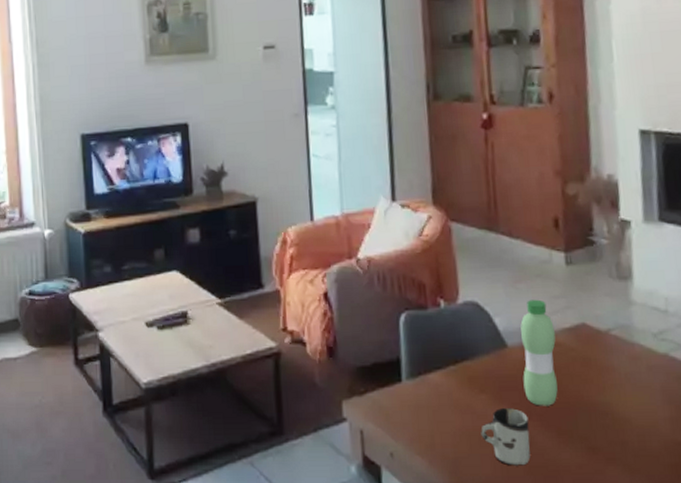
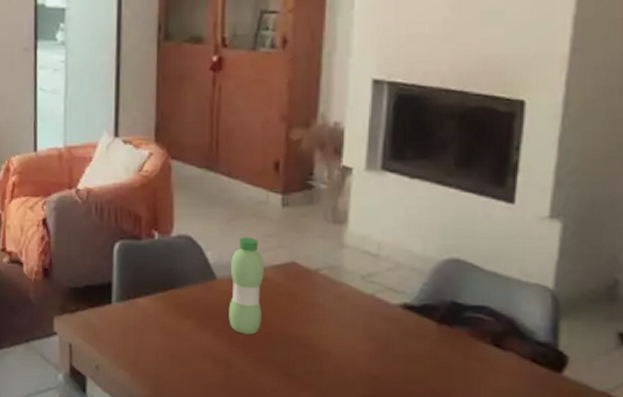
cup: present [481,408,531,466] -> none [183,334,230,386]

